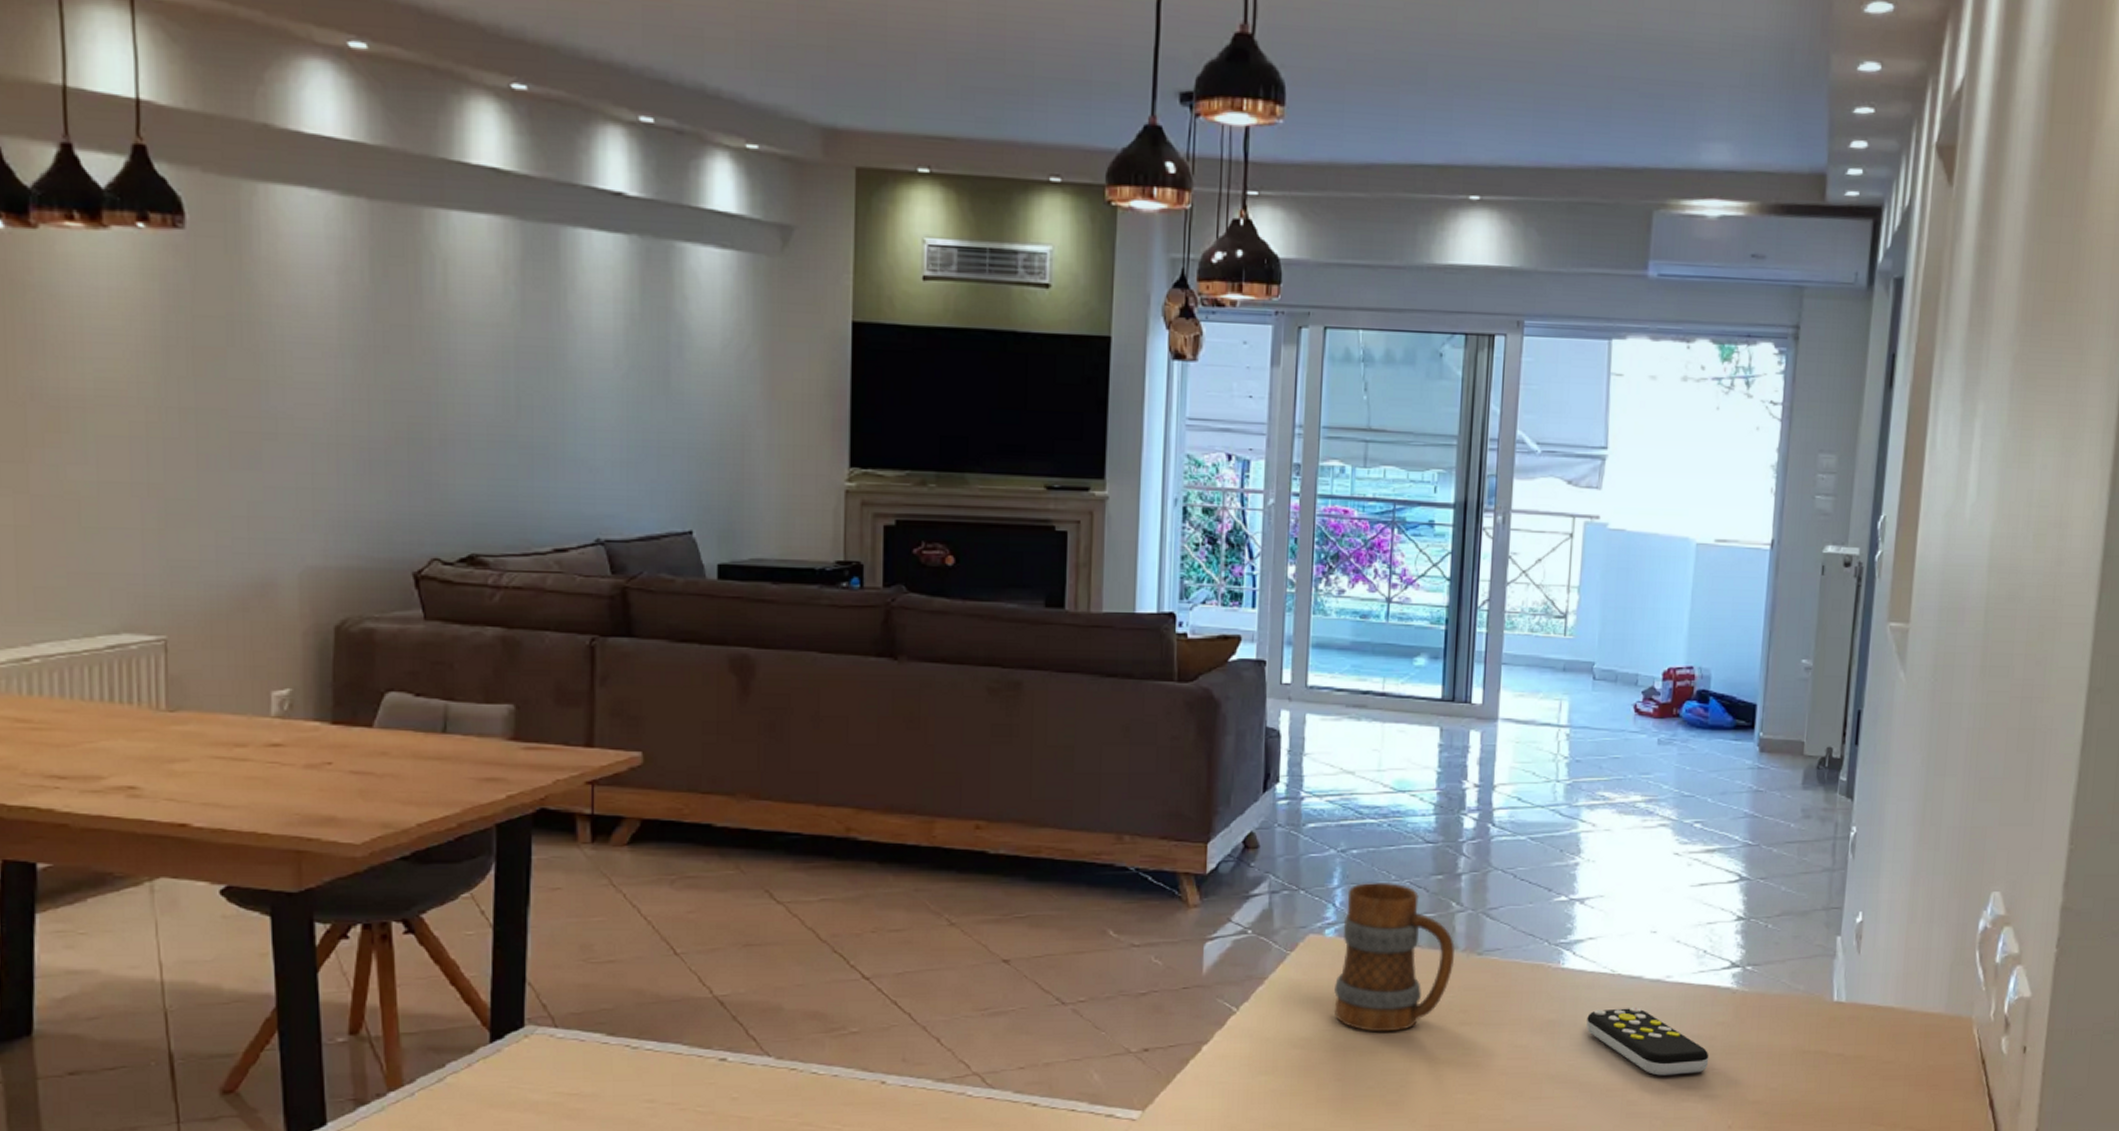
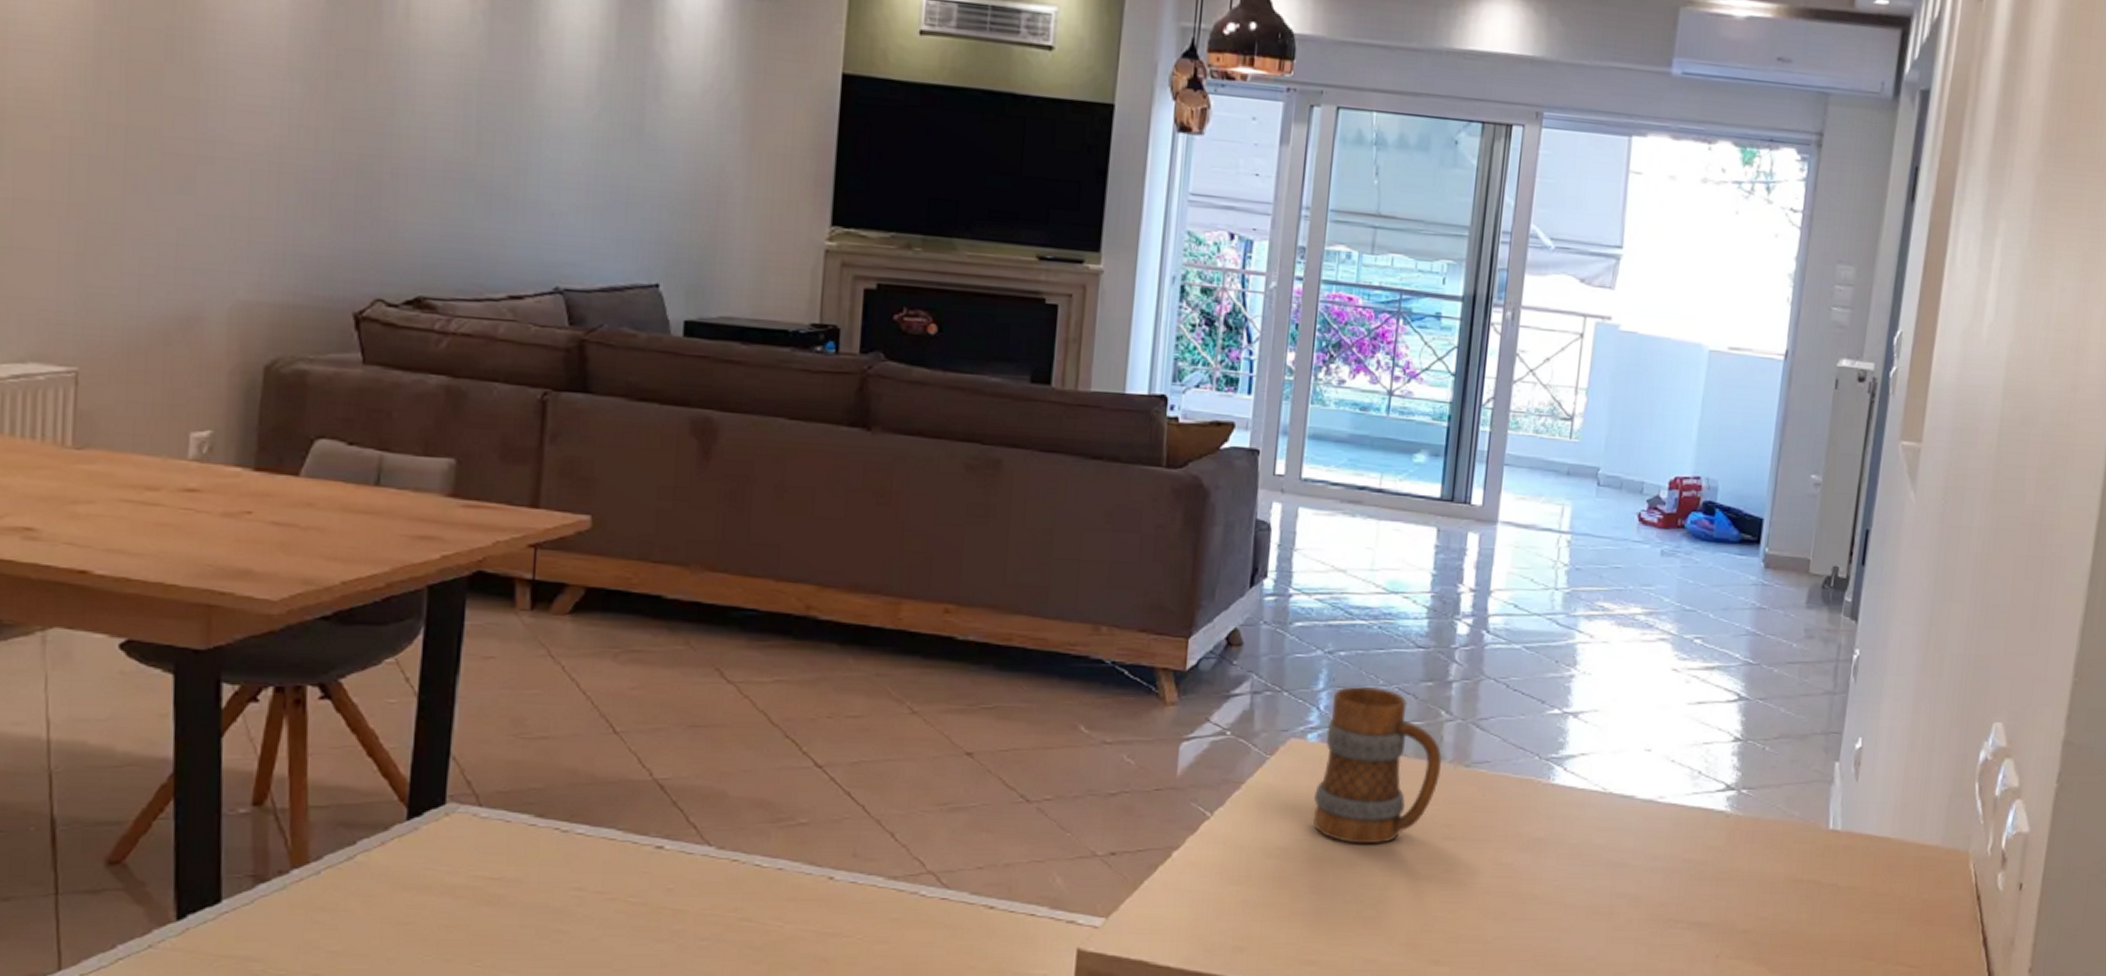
remote control: present [1586,1006,1709,1076] -> none [1574,827,1700,900]

